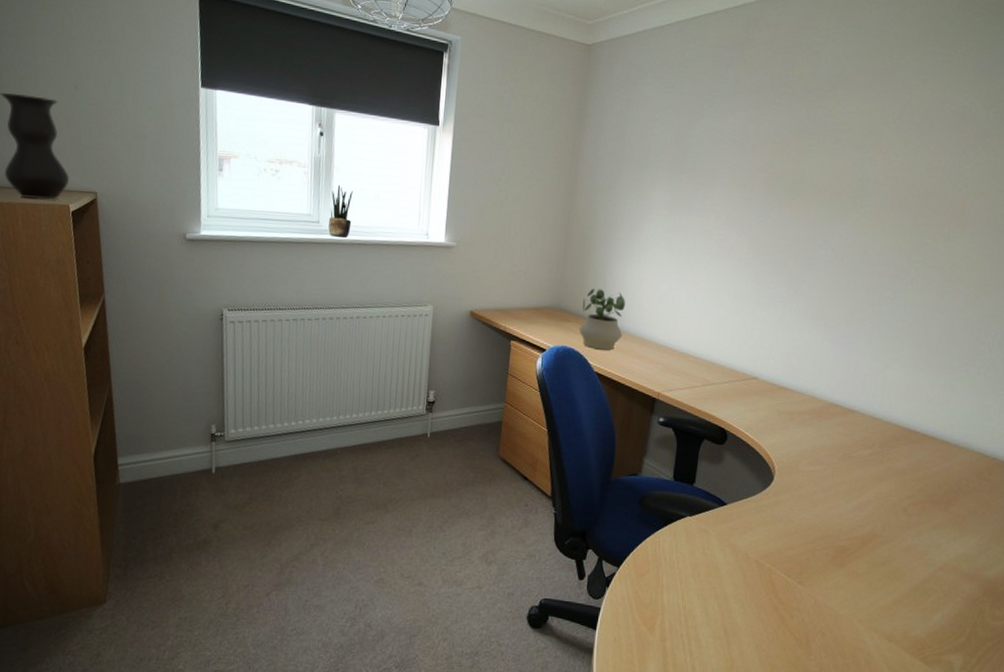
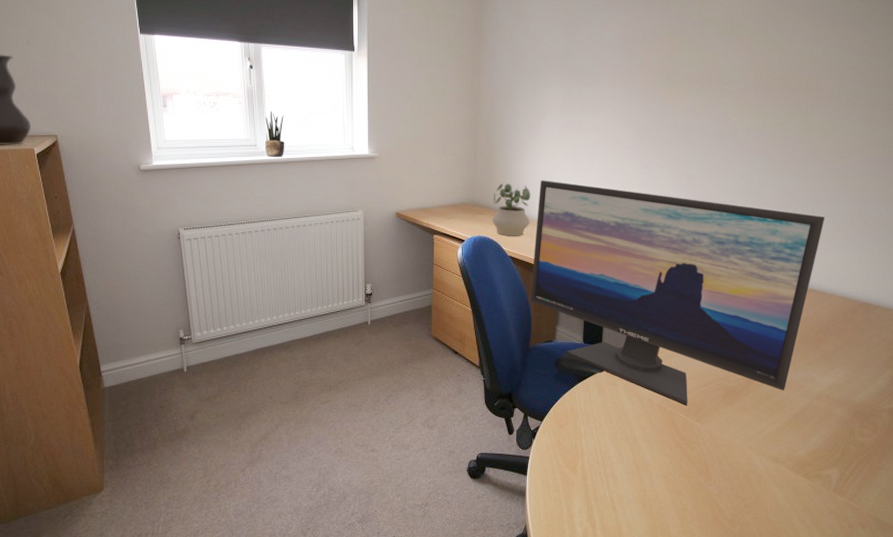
computer monitor: none [615,288,964,564] -> present [530,180,825,406]

